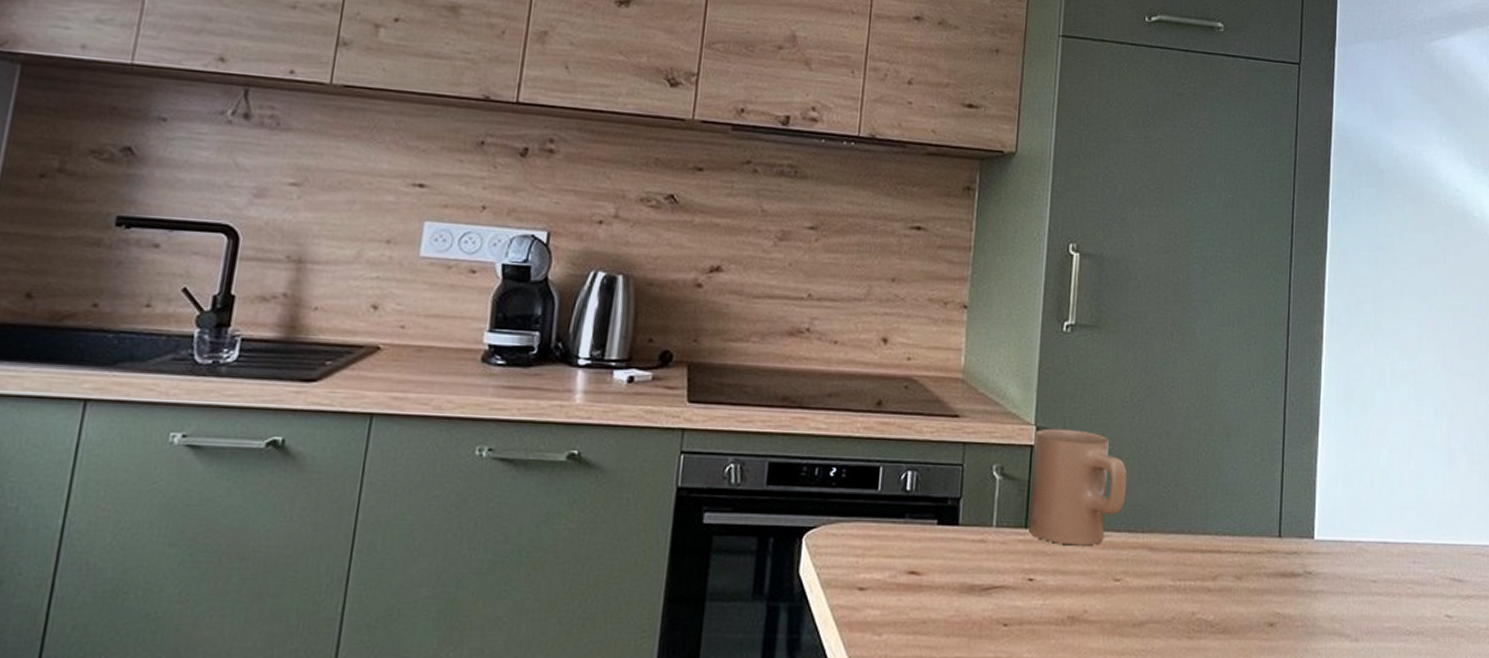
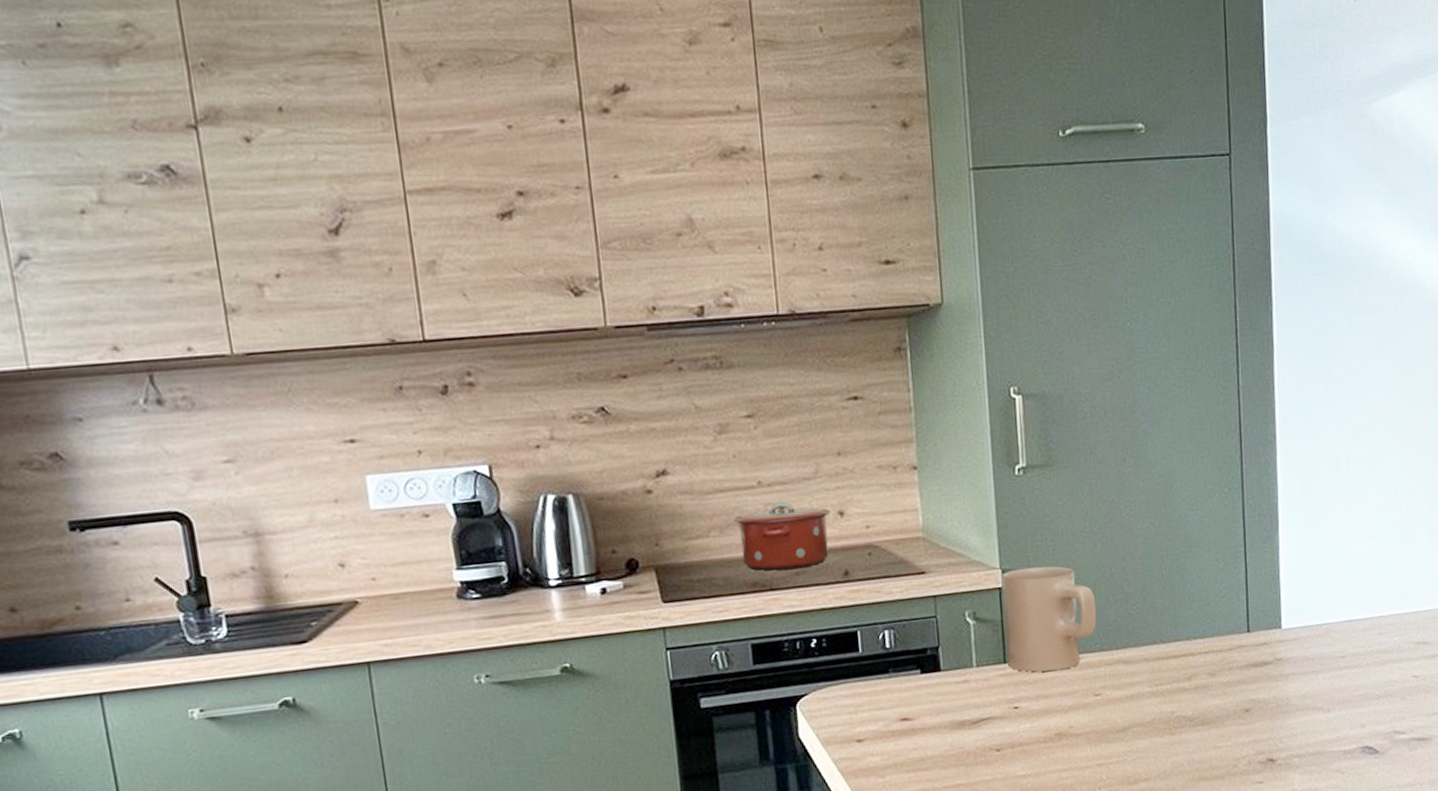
casserole: none [777,319,875,390] -> present [734,502,831,571]

